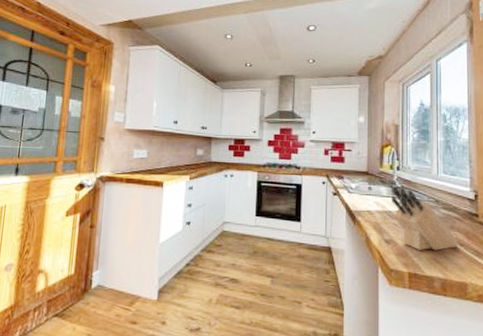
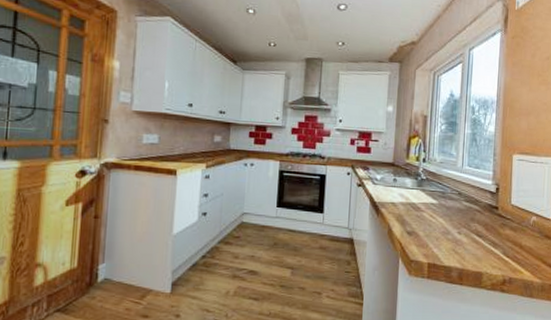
knife block: present [390,185,459,251] -> none [415,177,478,242]

